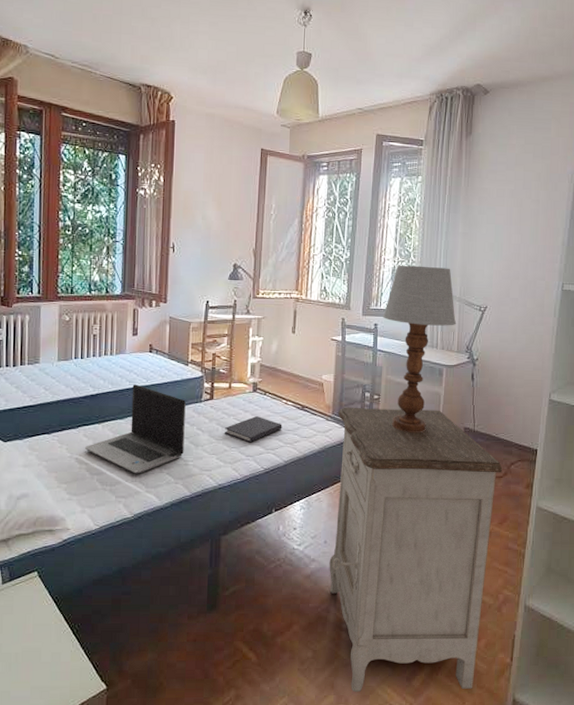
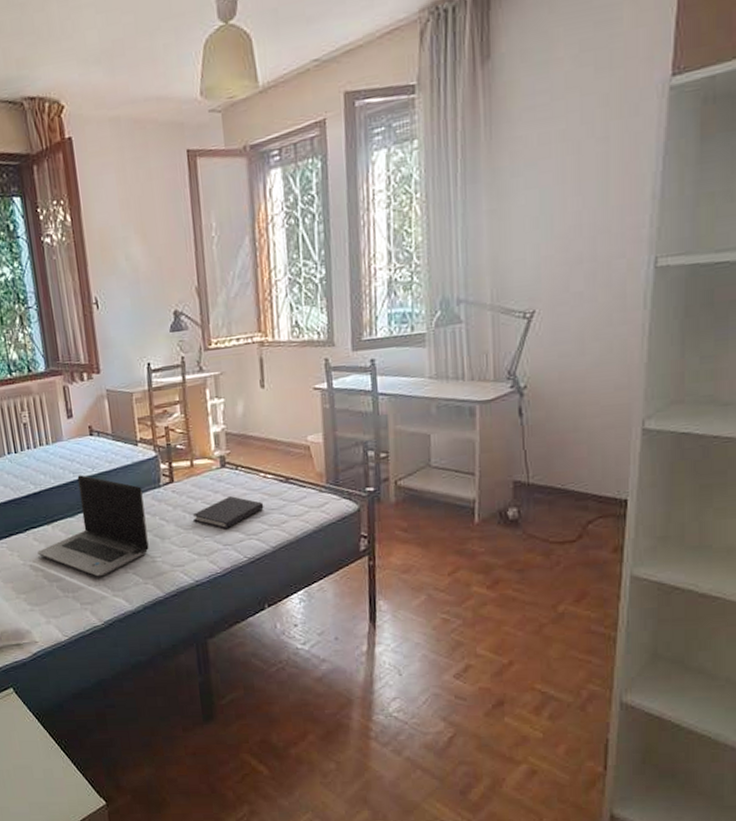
nightstand: present [329,407,503,693] -> none [334,462,576,808]
table lamp: present [383,265,457,433] -> none [381,265,490,497]

